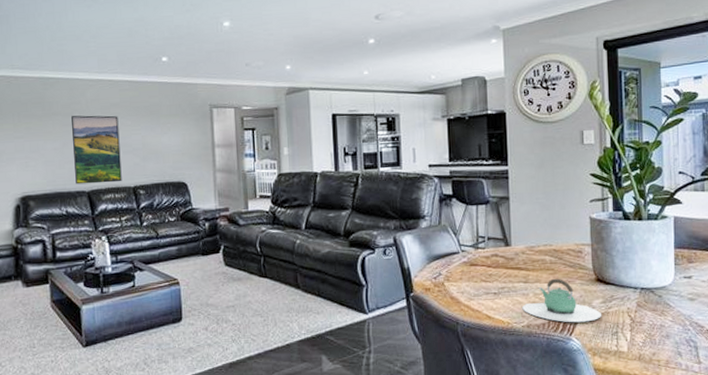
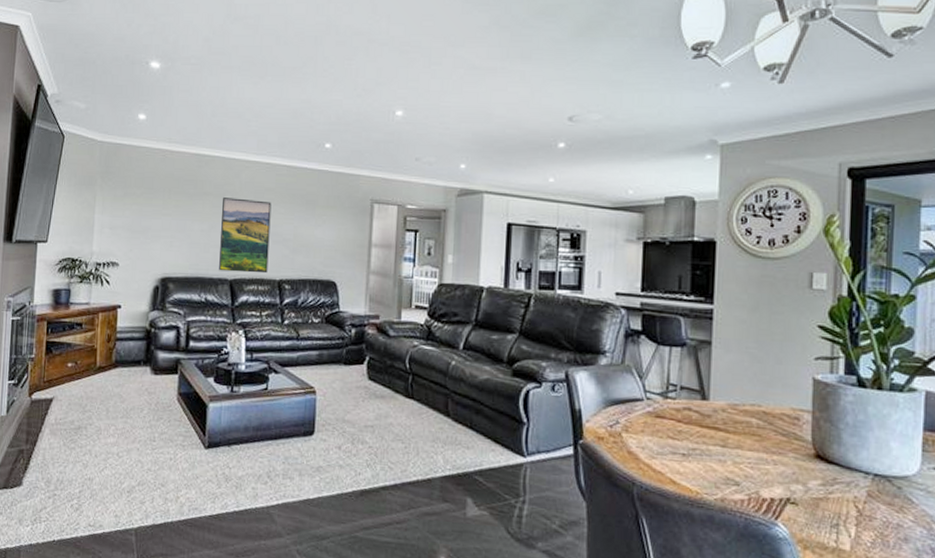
teapot: present [522,278,602,323] -> none [716,446,820,506]

